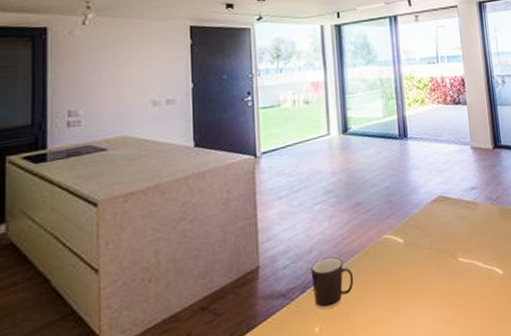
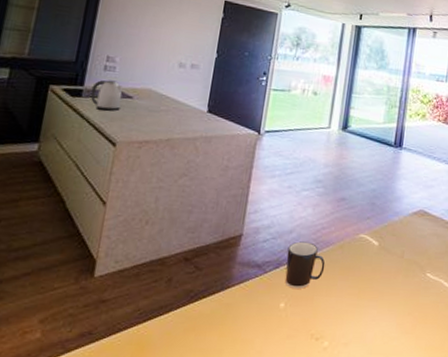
kettle: none [56,135,94,171] -> present [90,80,123,112]

